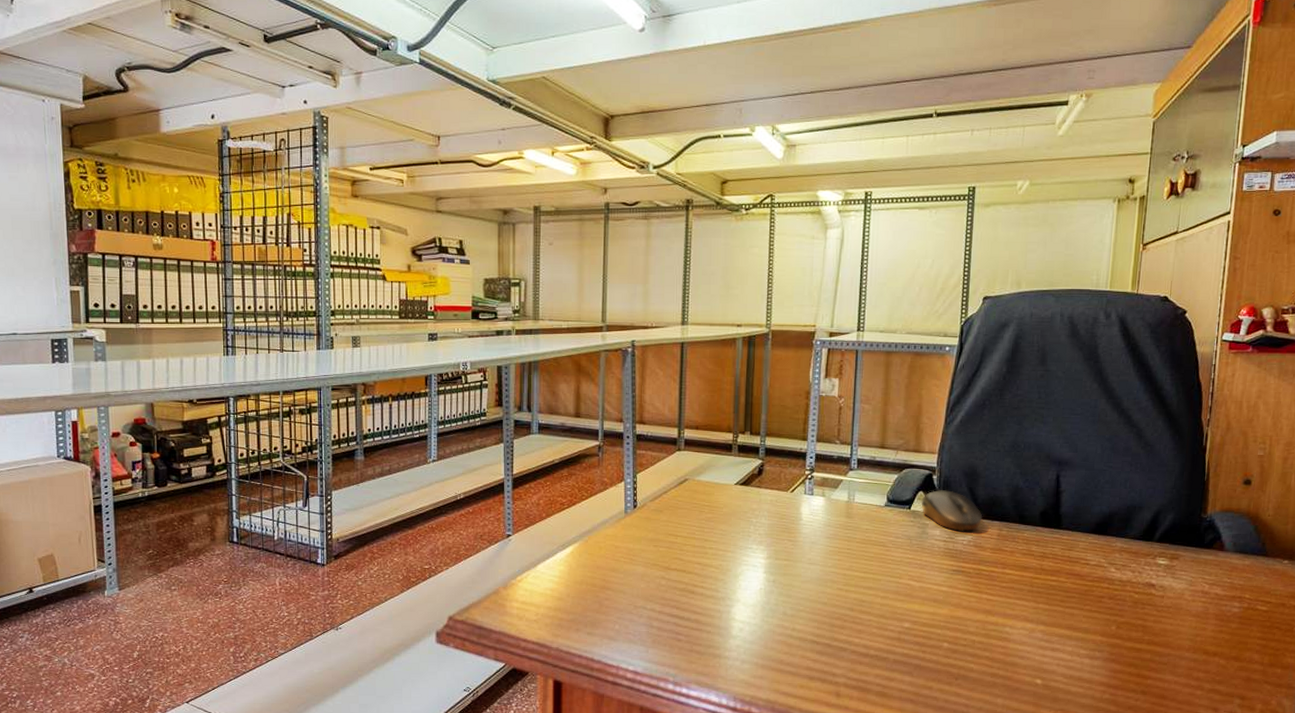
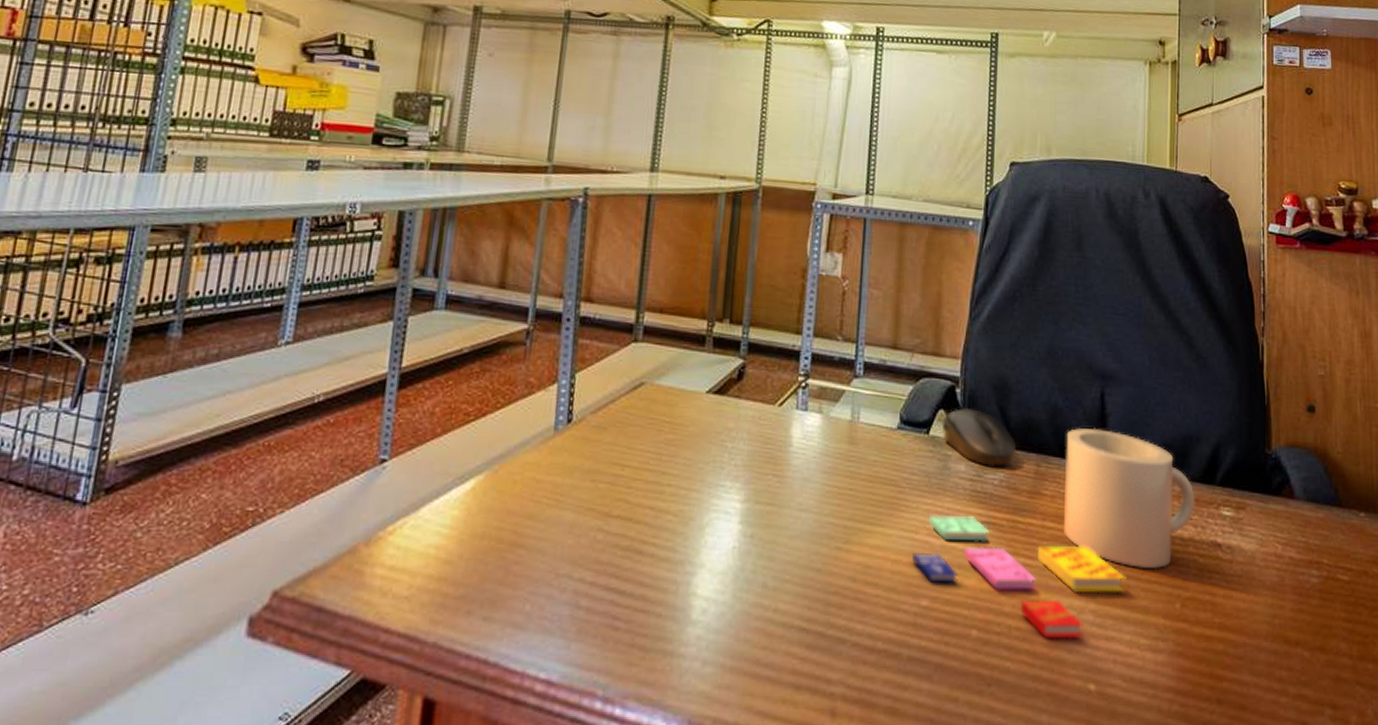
books: none [897,566,1071,650] -> present [912,516,1127,639]
mug: none [1019,501,1135,603] -> present [1063,427,1195,569]

